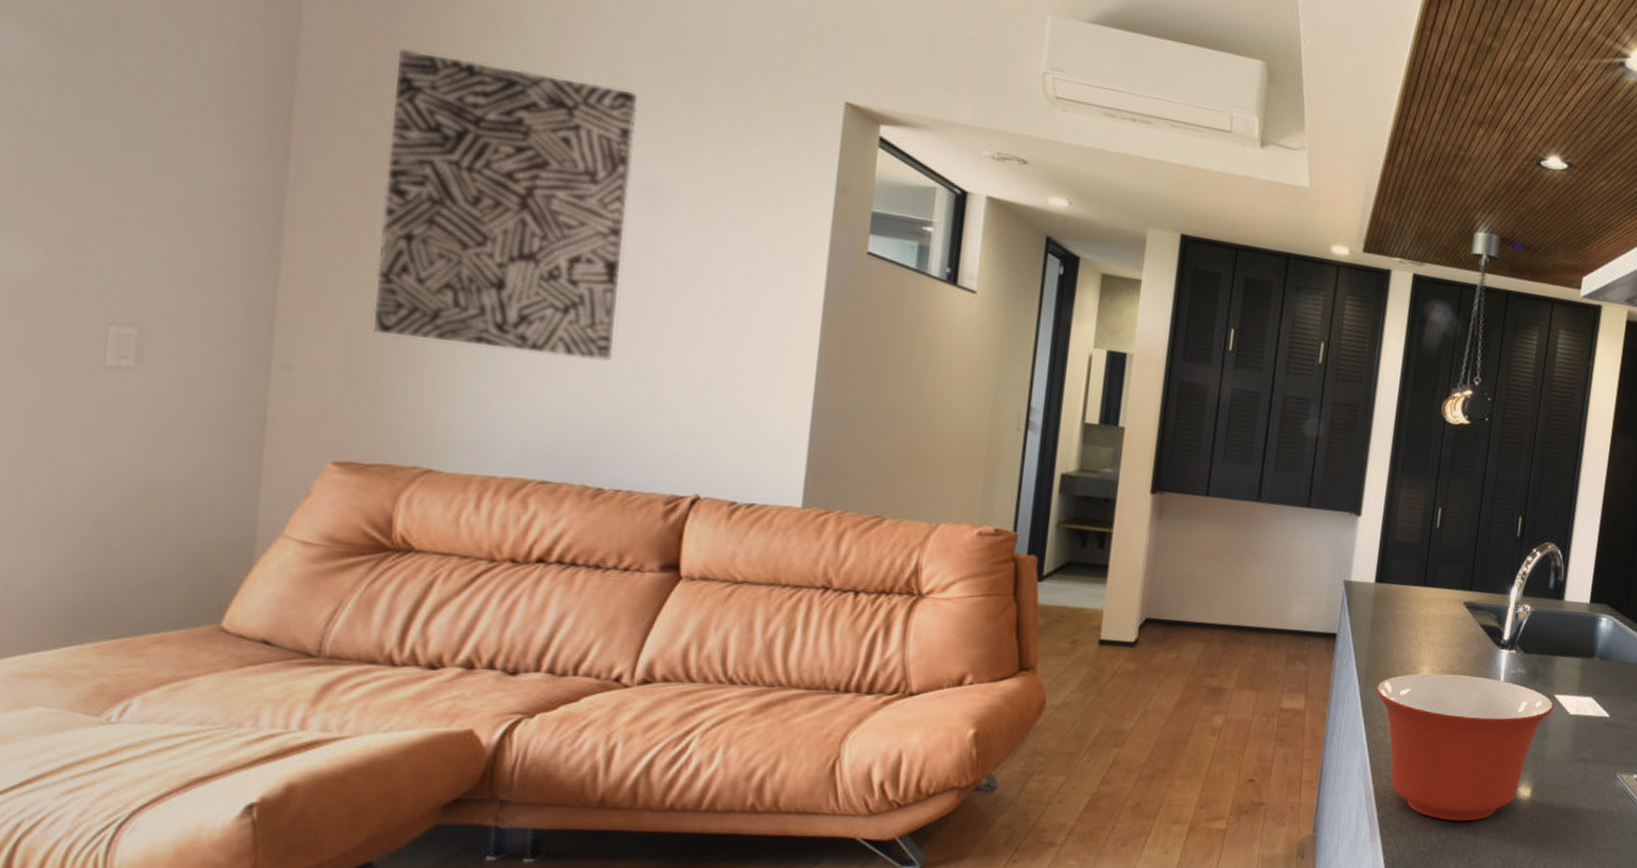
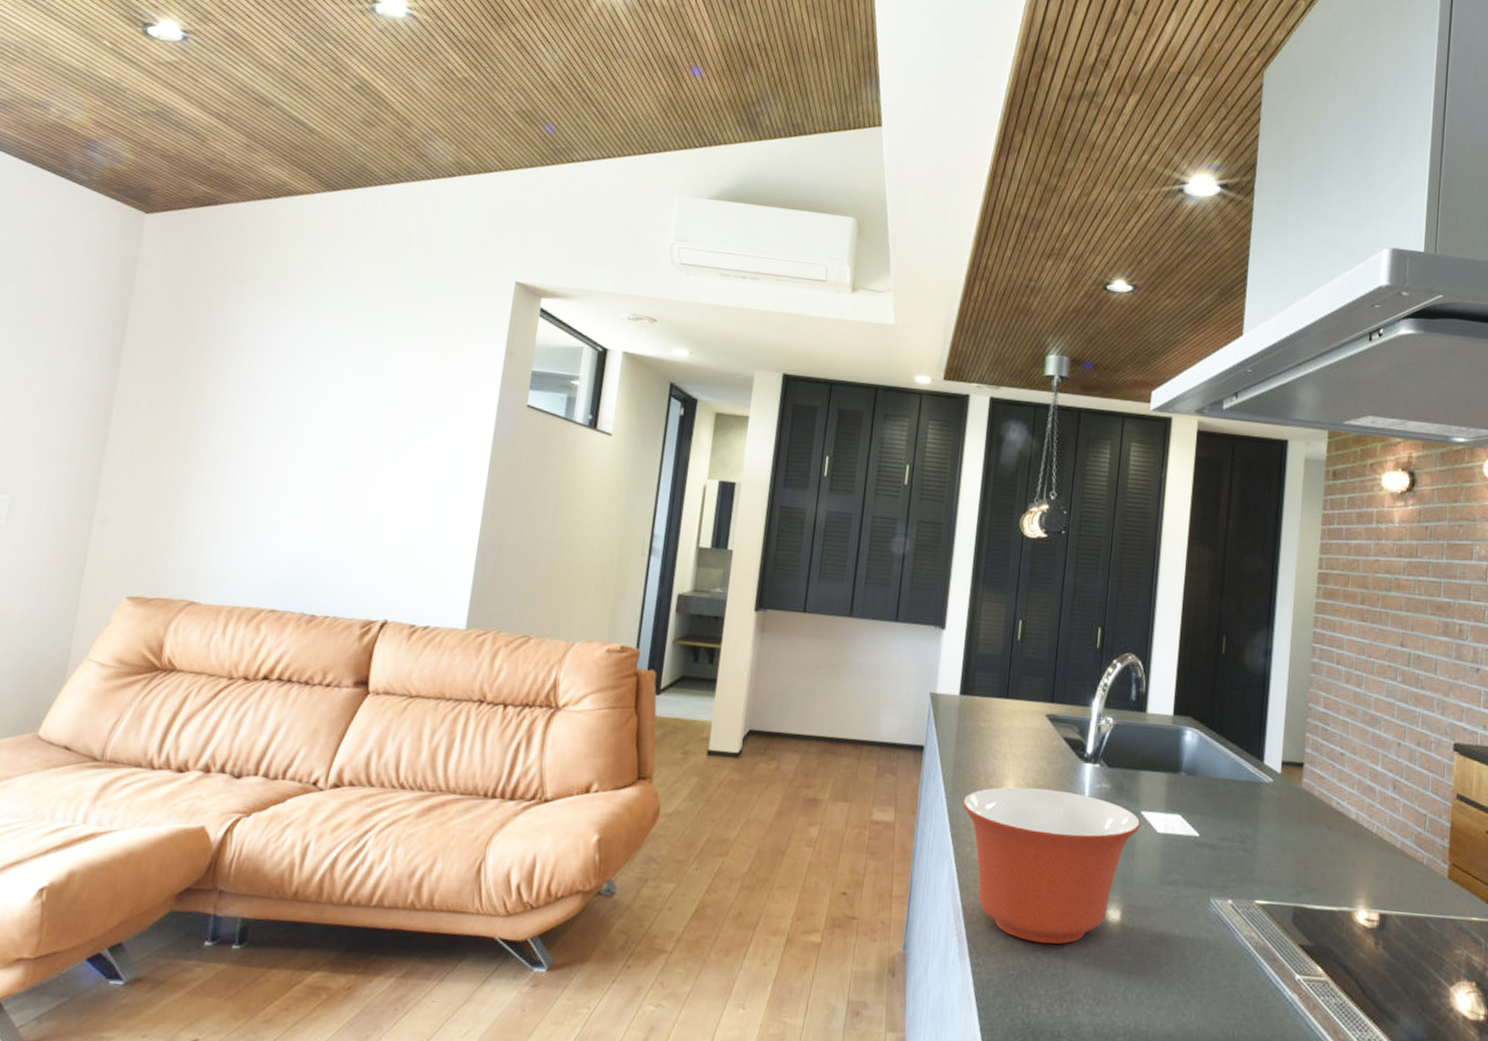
wall art: present [374,49,637,361] -> none [165,268,362,507]

